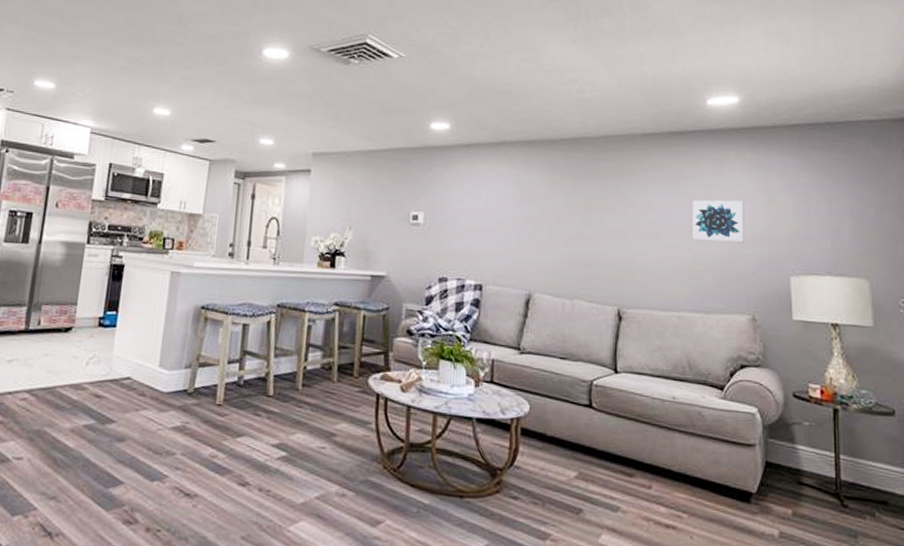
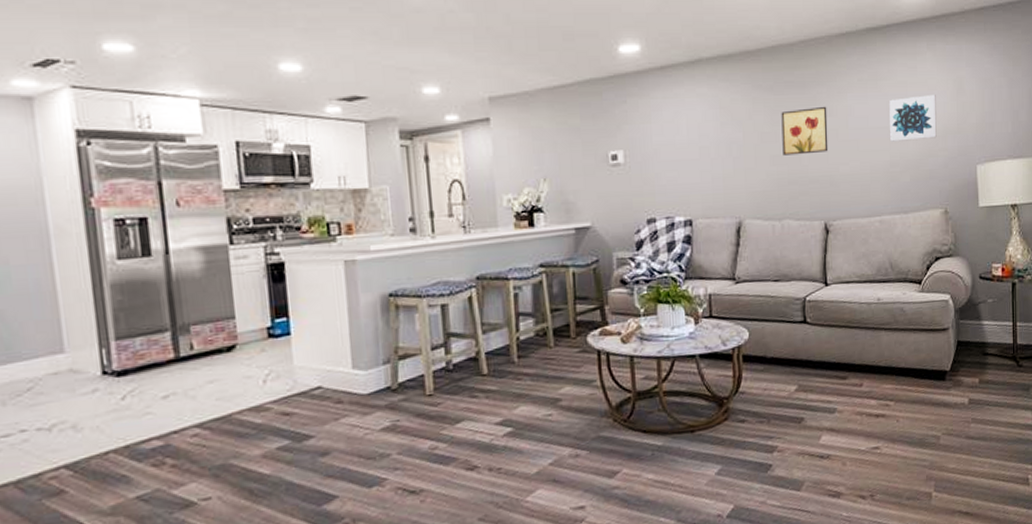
wall art: none [578,197,627,241] -> present [781,106,829,156]

